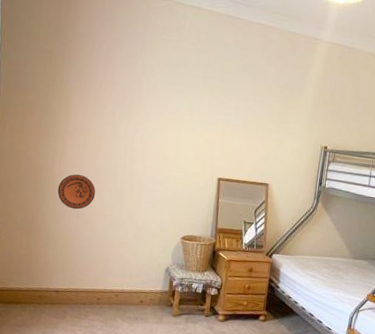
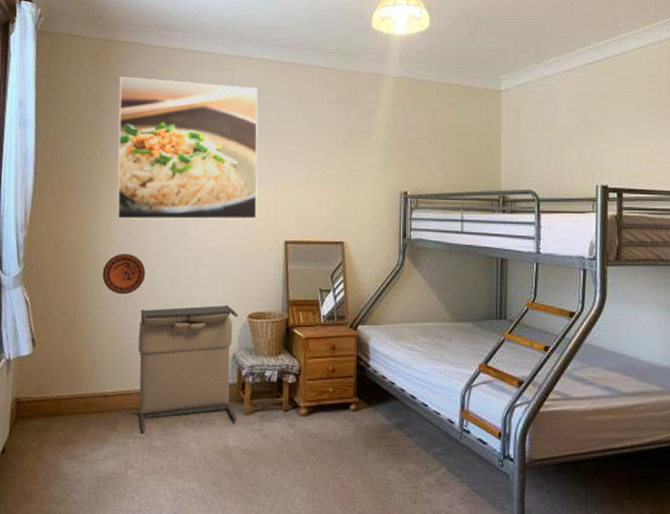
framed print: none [73,12,206,156] -> present [117,76,258,220]
laundry hamper: none [84,223,174,324] -> present [138,304,238,434]

